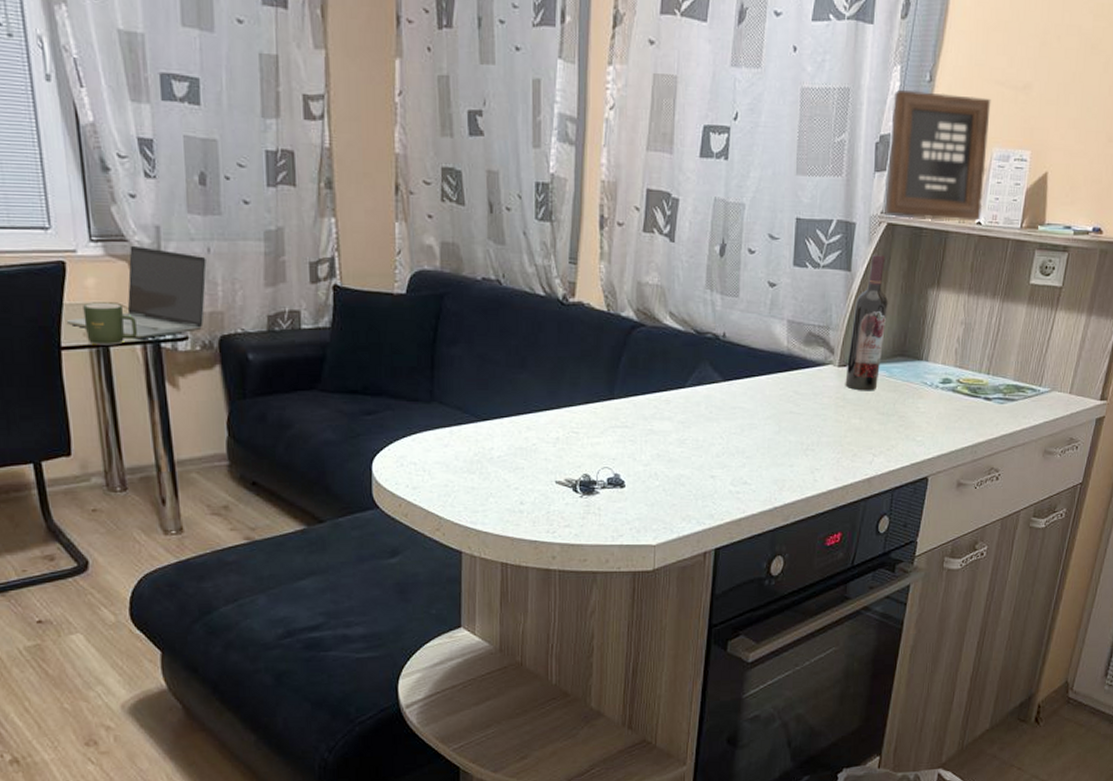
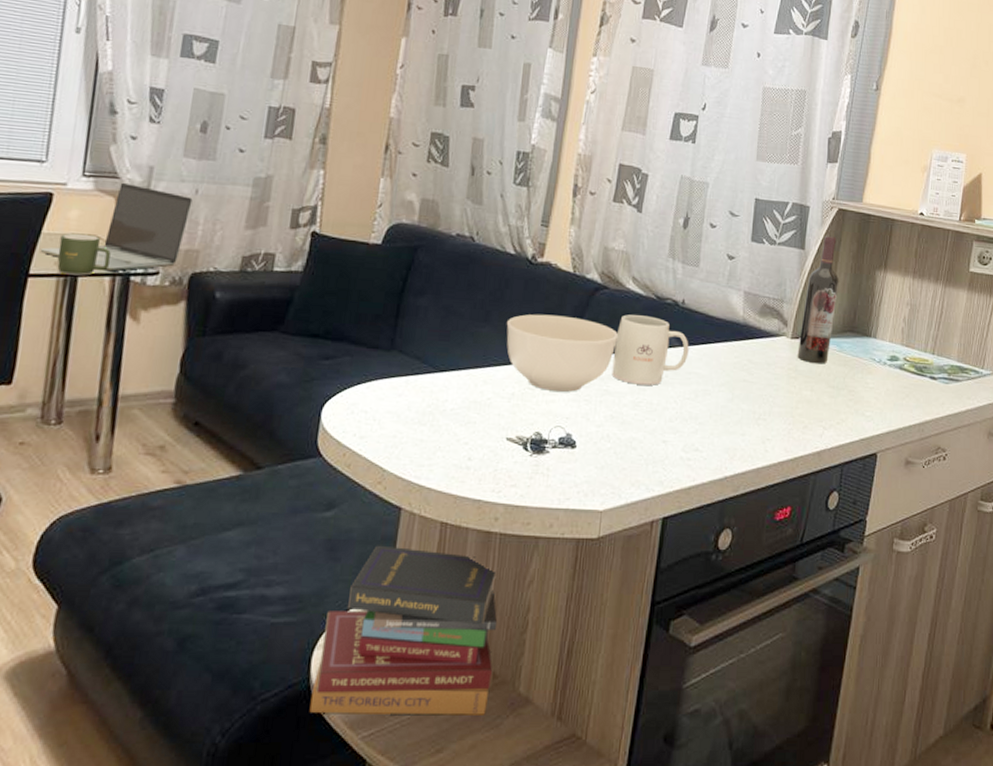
books: none [402,586,565,731] -> present [309,545,498,715]
bowl: none [543,357,659,433] -> present [506,314,619,392]
mug: none [655,352,732,422] -> present [612,314,689,386]
picture frame: present [885,89,991,222] -> none [836,94,930,213]

